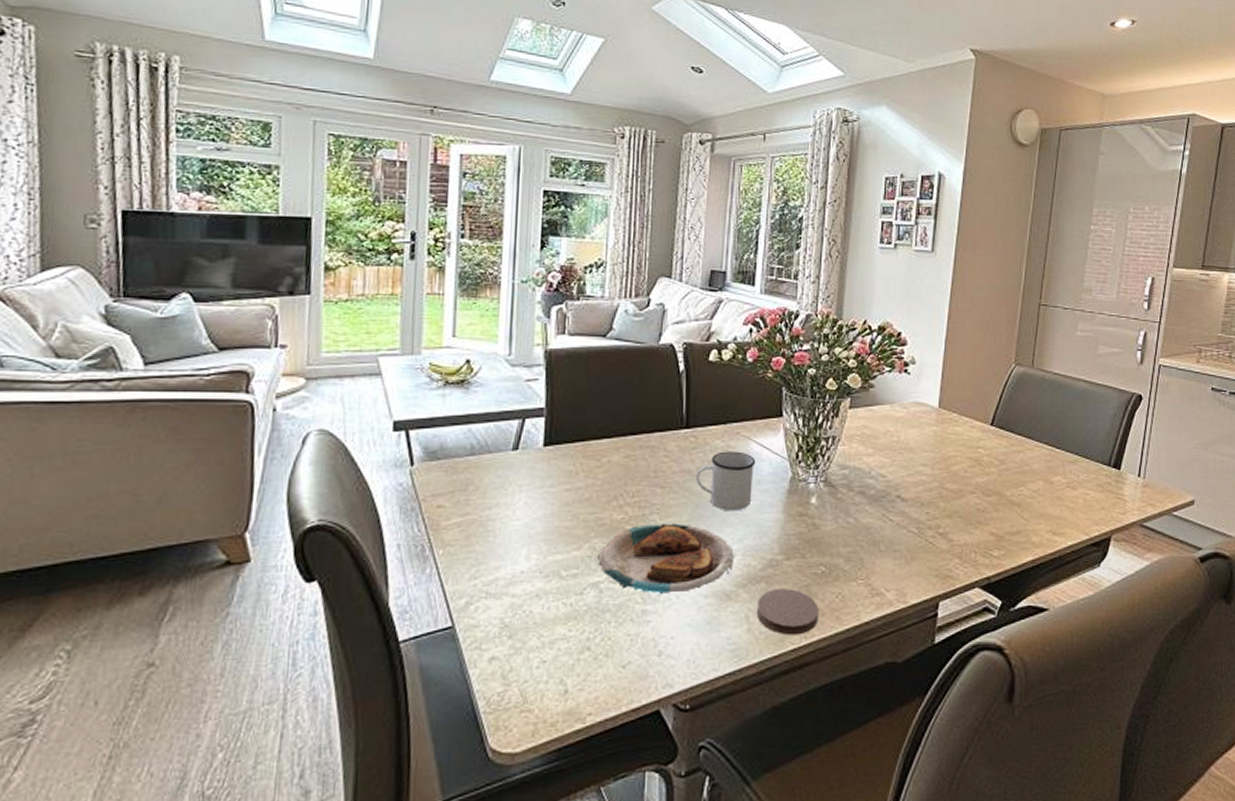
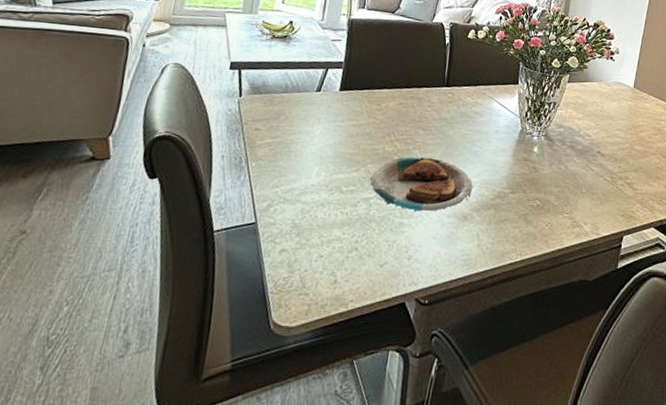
mug: present [695,451,756,511] -> none [449,106,496,153]
coaster: present [757,589,819,636] -> none [485,215,533,253]

